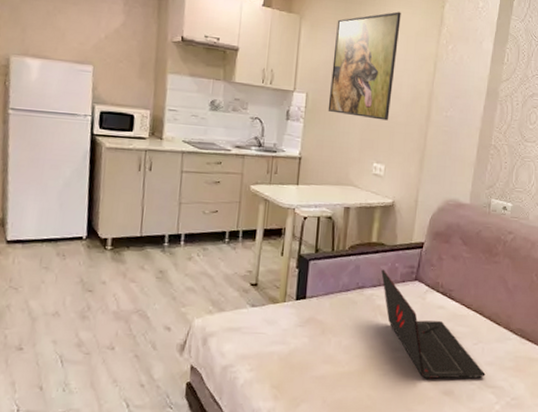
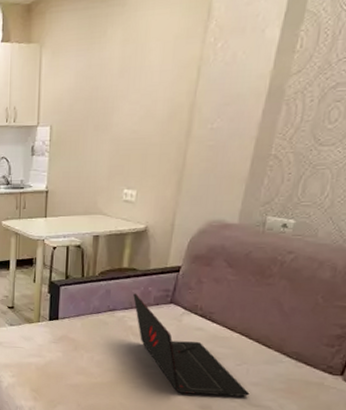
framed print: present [328,11,401,121] -> none [73,14,156,143]

